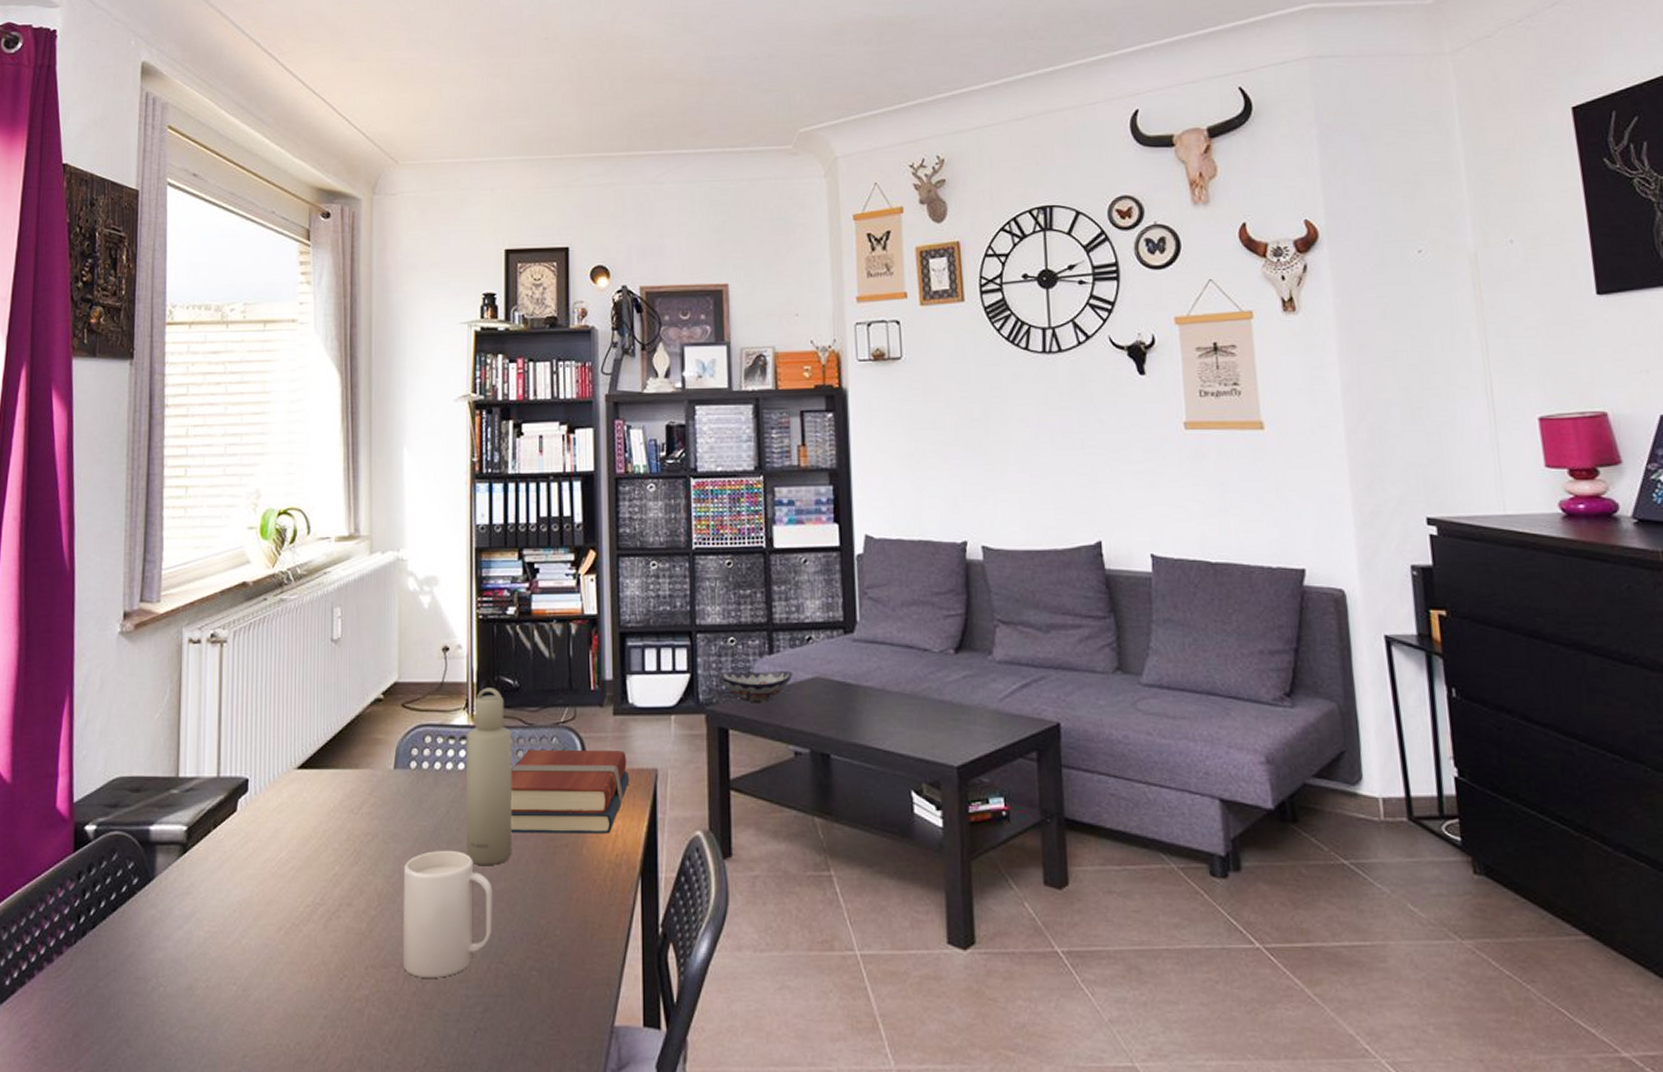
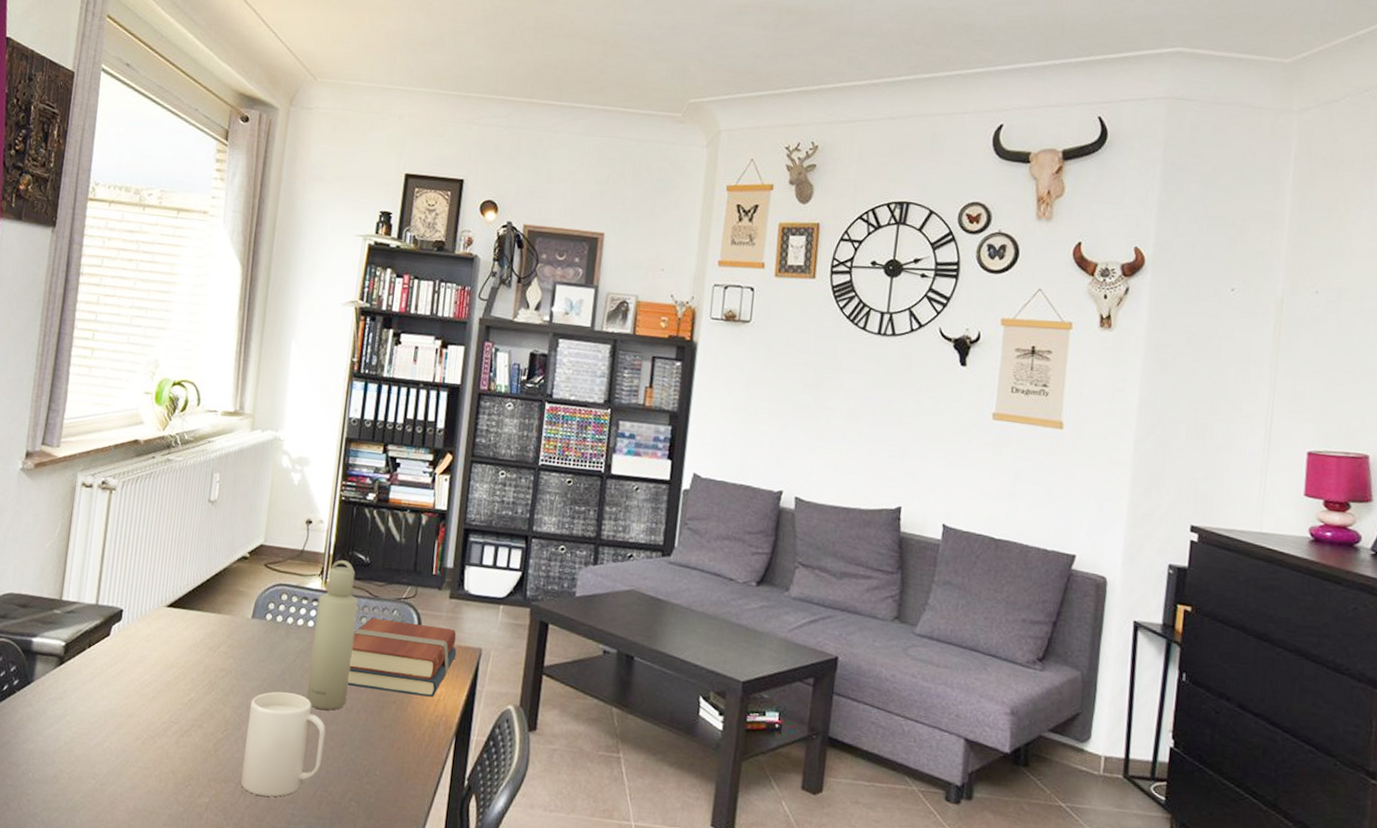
decorative bowl: present [716,670,793,702] -> none [545,573,612,605]

